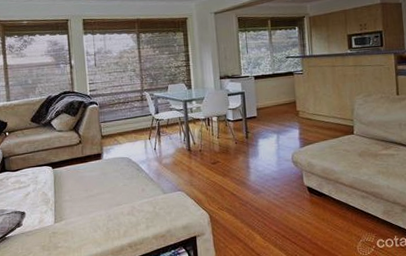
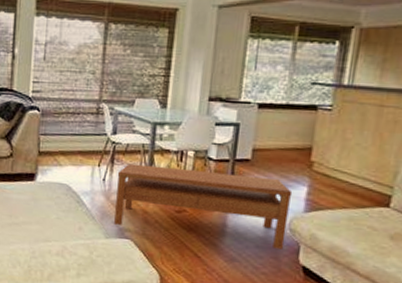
coffee table: none [164,127,292,182] -> present [114,163,293,249]

